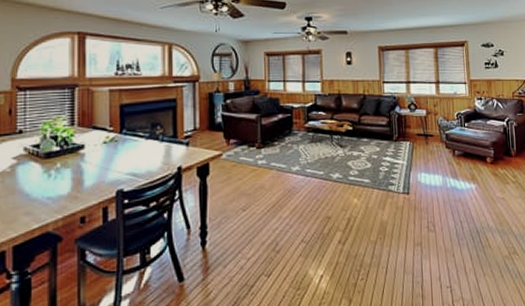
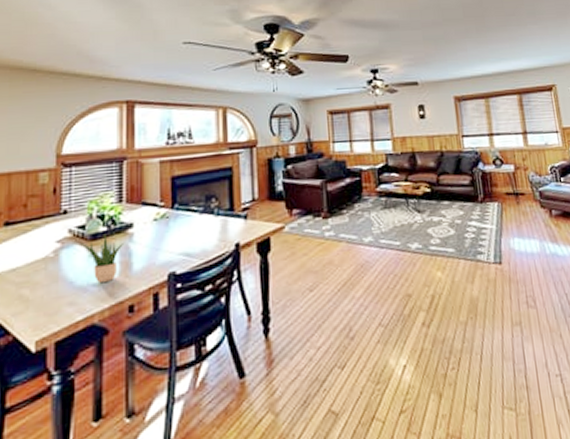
potted plant: none [35,153,75,196] -> present [80,233,123,282]

